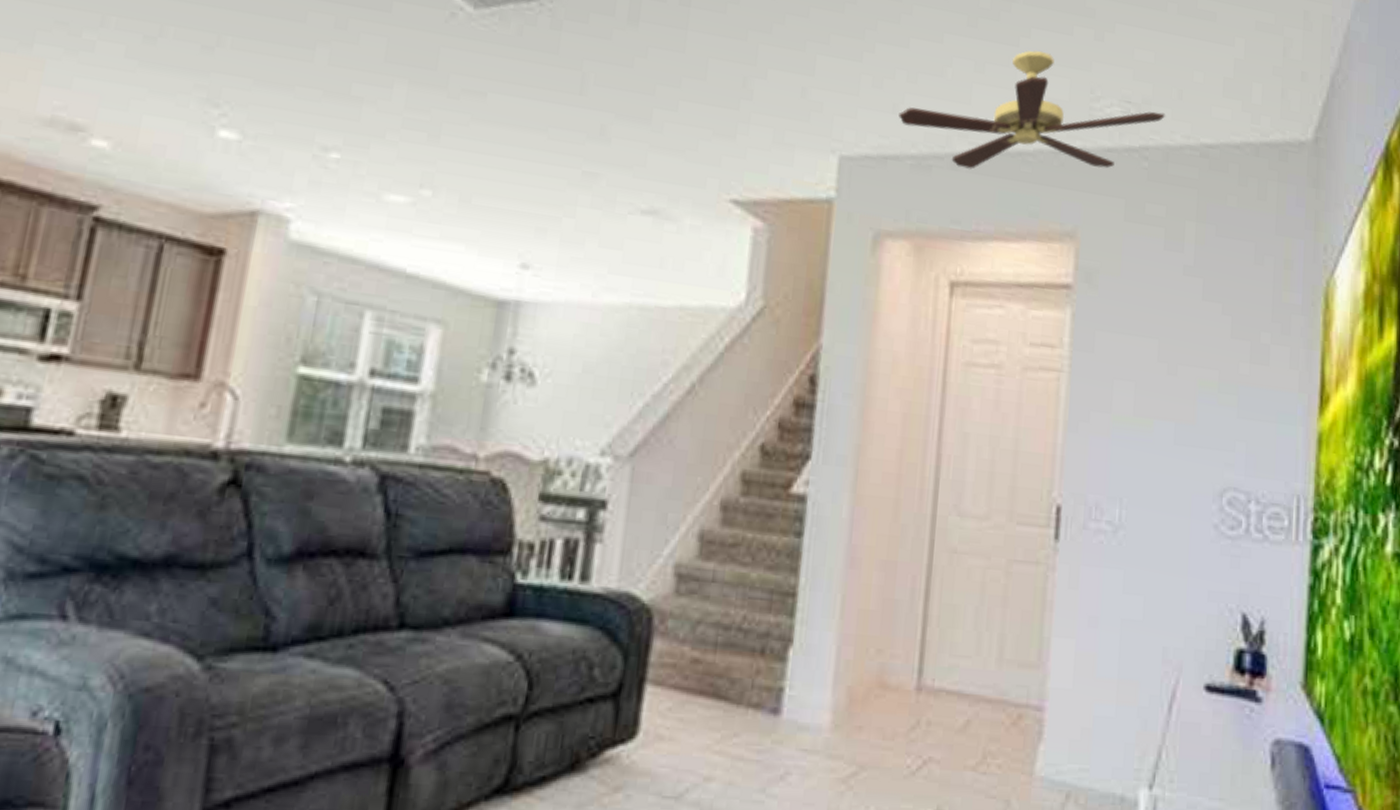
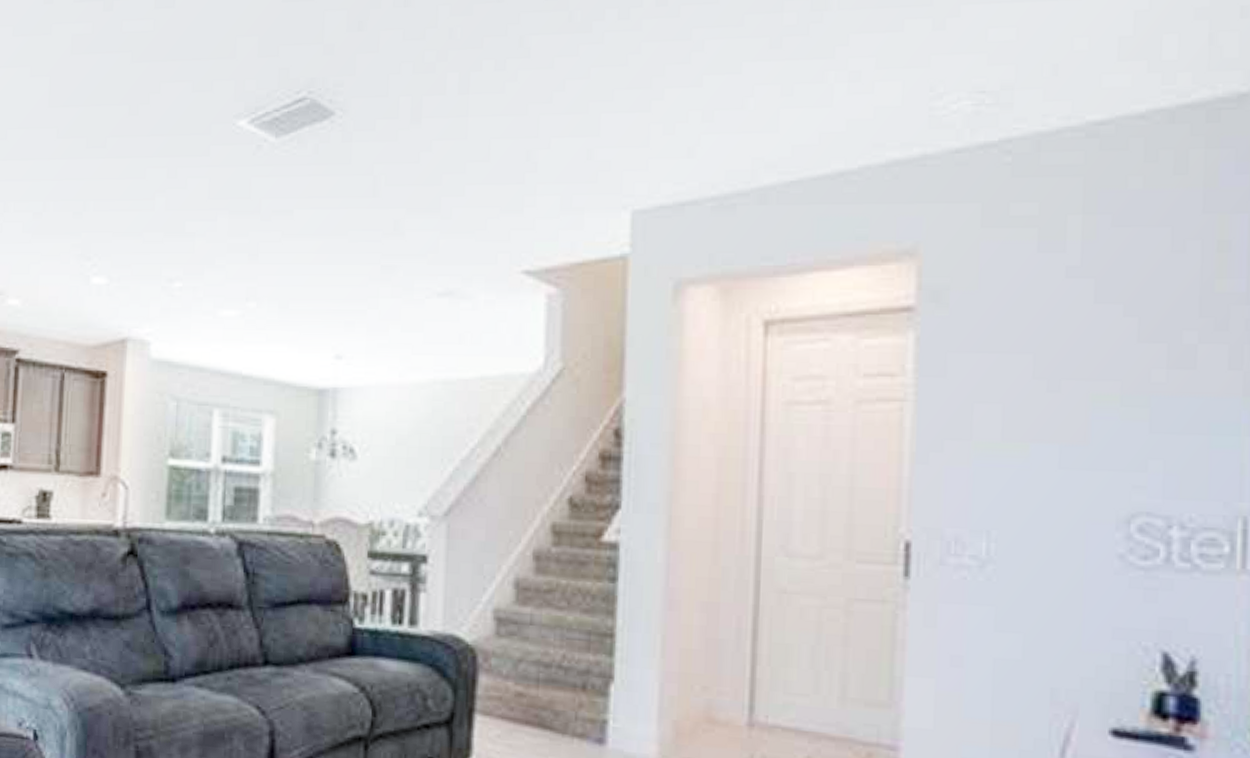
ceiling fan: present [899,50,1165,170] -> none [695,56,1034,201]

